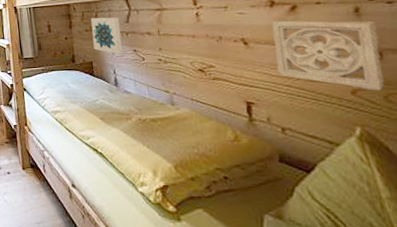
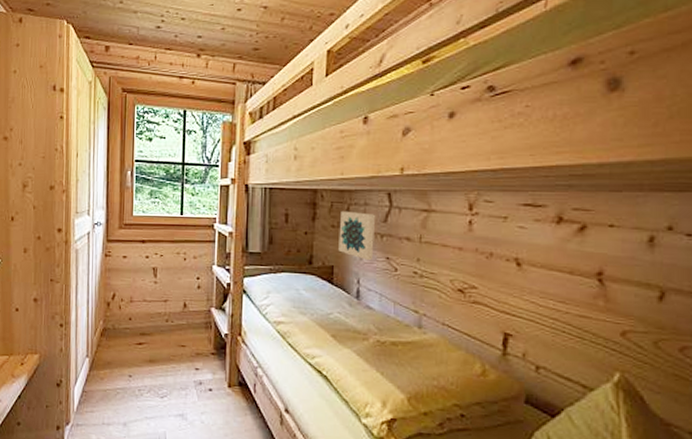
wall ornament: present [271,20,386,91] -> none [548,240,667,335]

